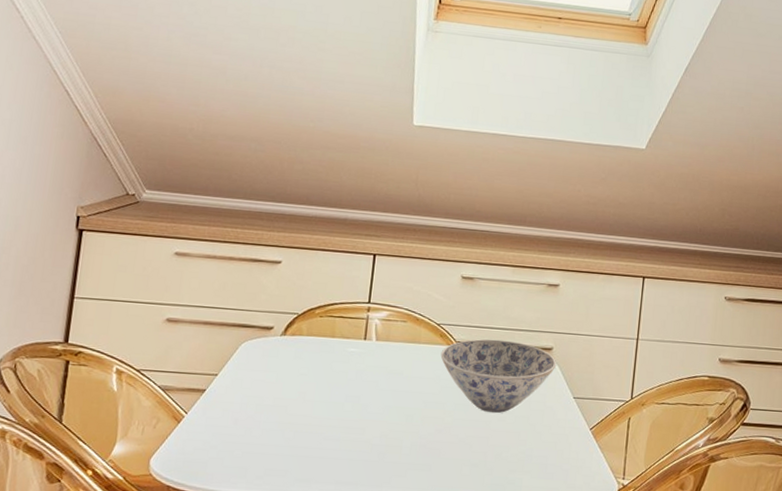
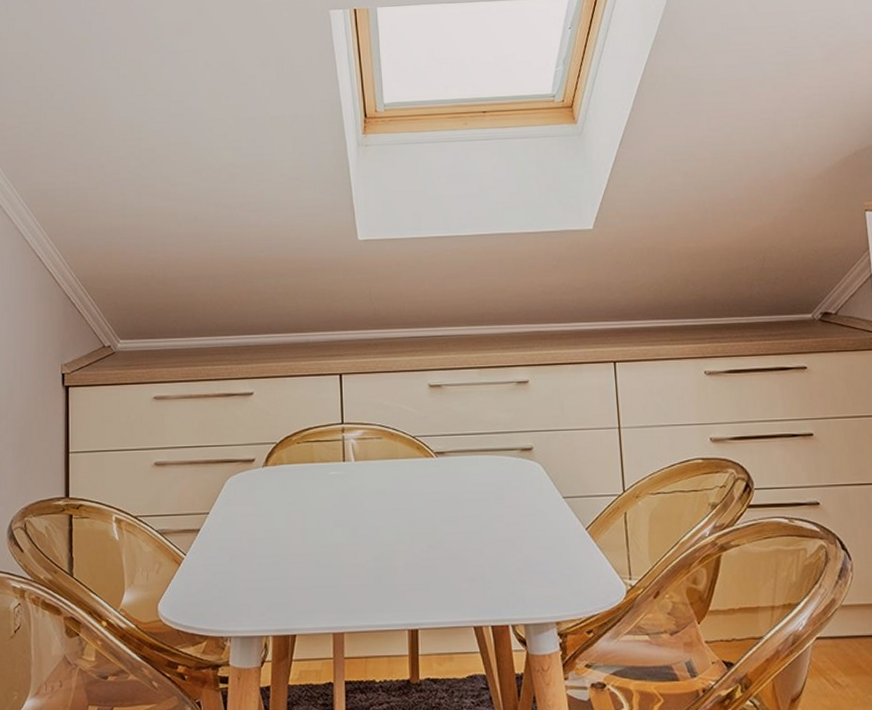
bowl: present [440,339,557,414] -> none [420,445,540,523]

